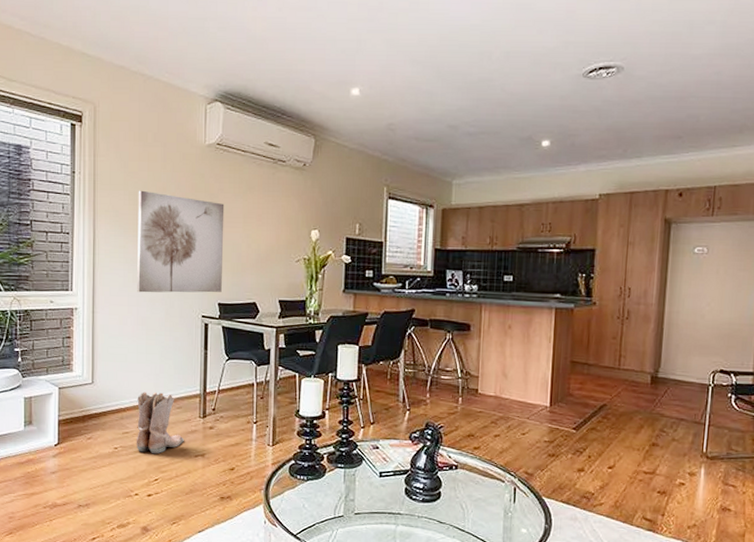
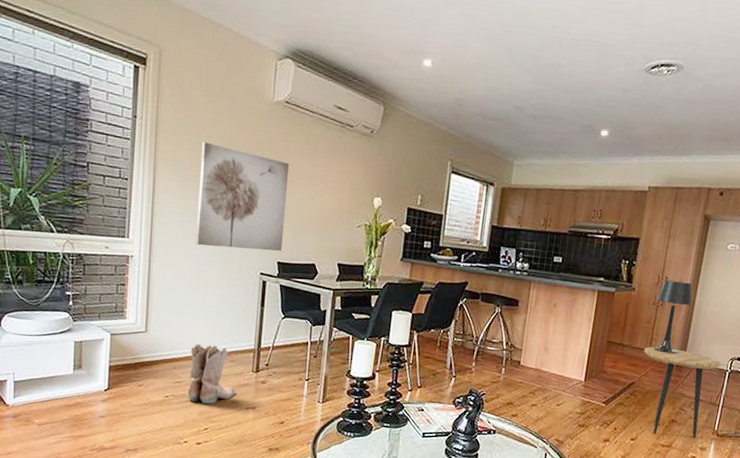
side table: none [613,364,702,462] -> present [644,346,721,438]
table lamp: none [621,291,661,371] -> present [653,280,693,354]

